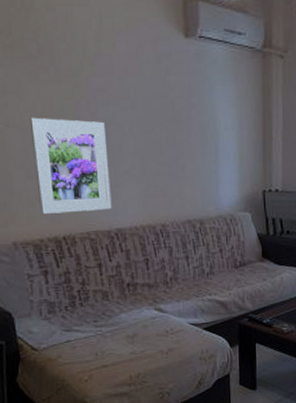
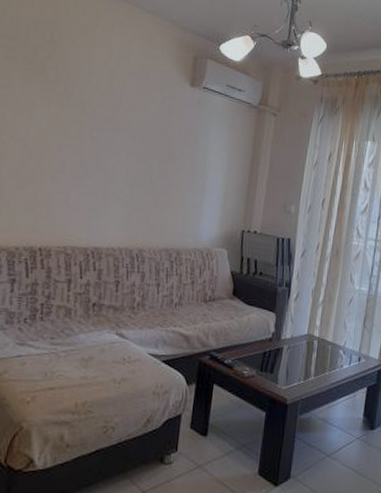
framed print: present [30,117,112,214] -> none [23,133,103,228]

